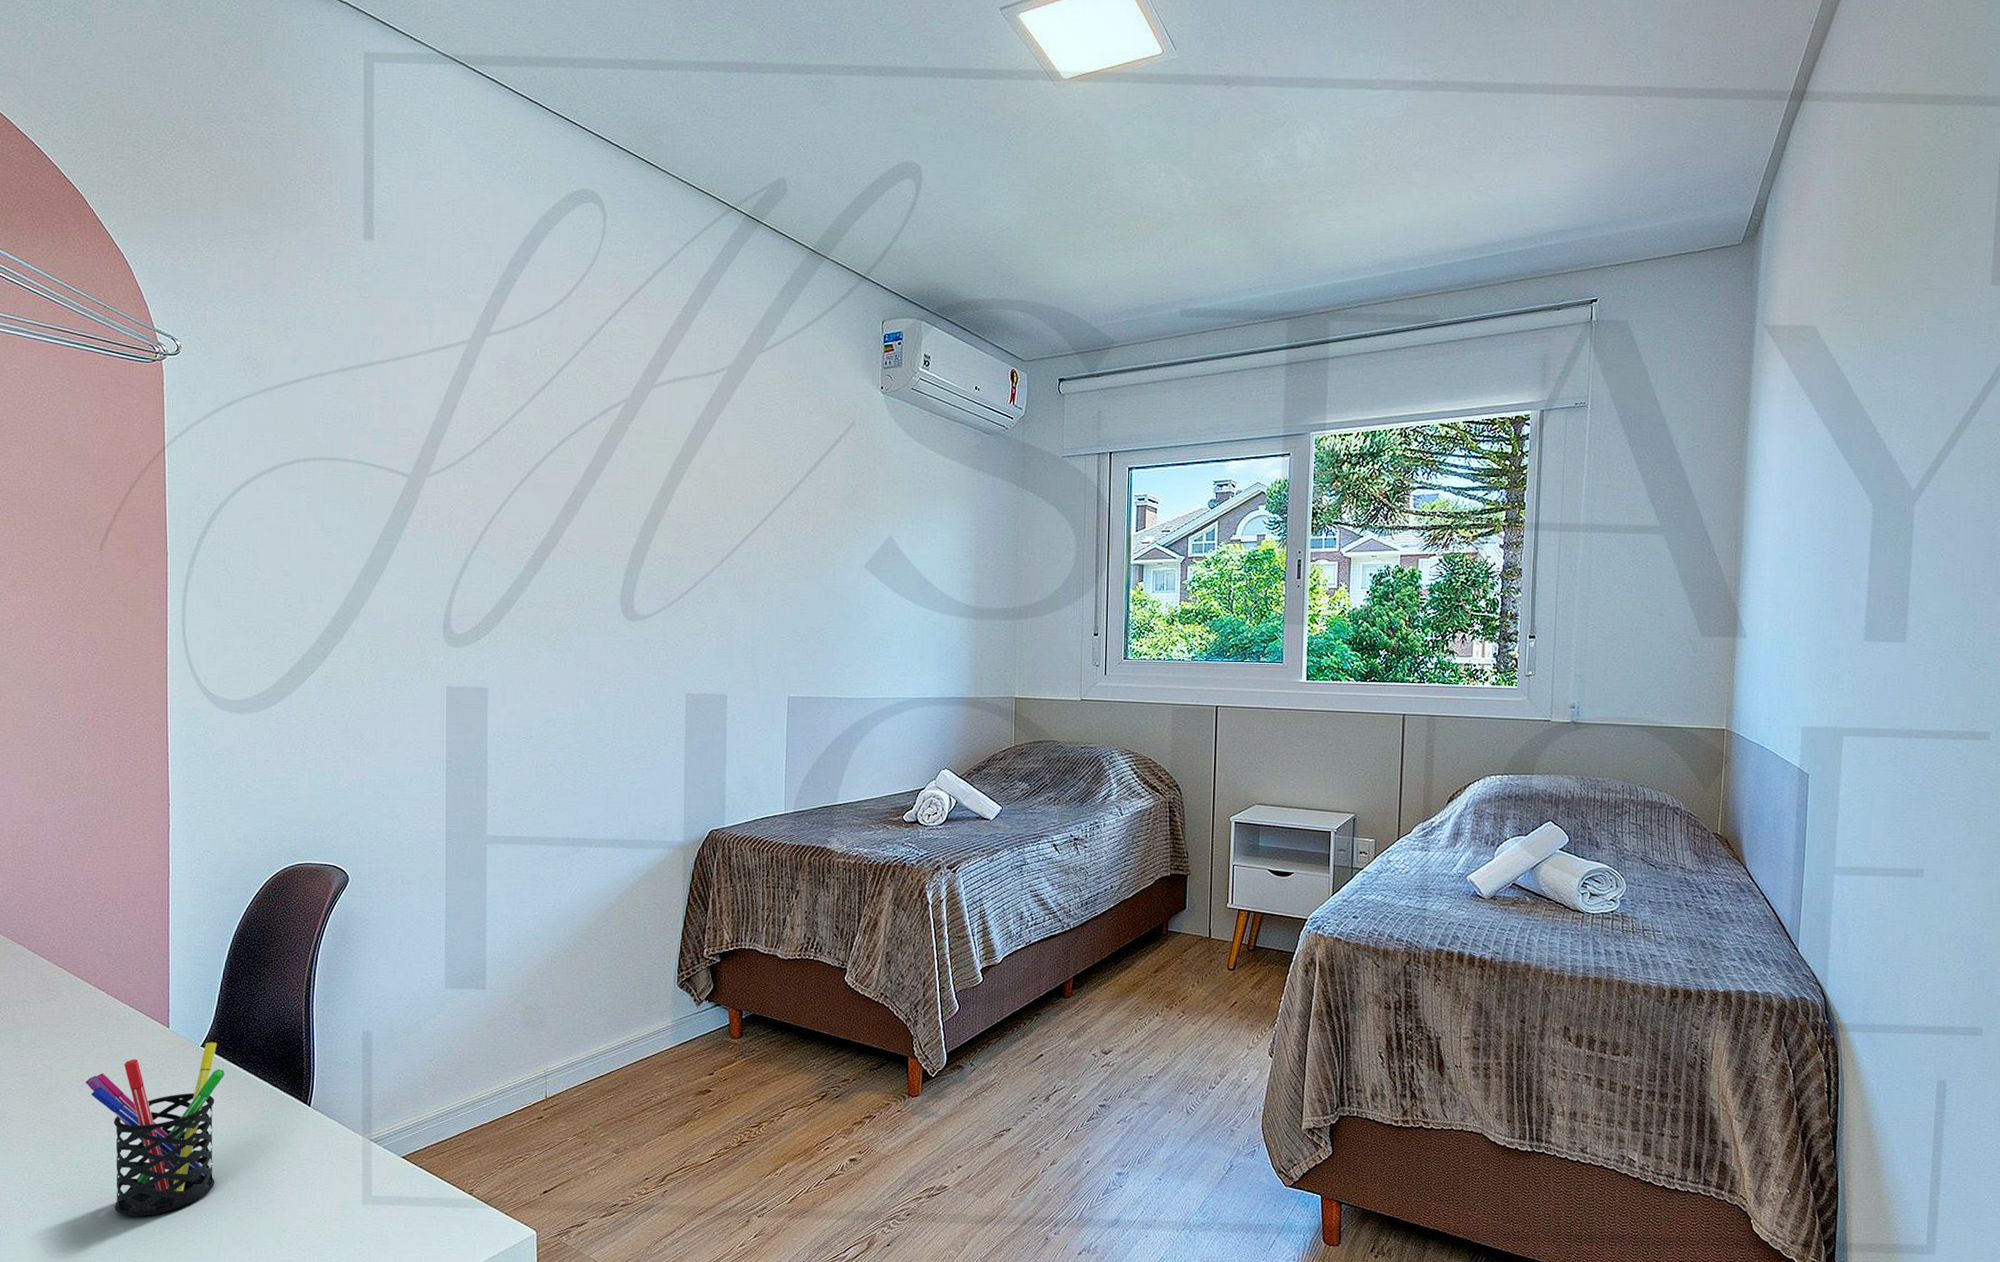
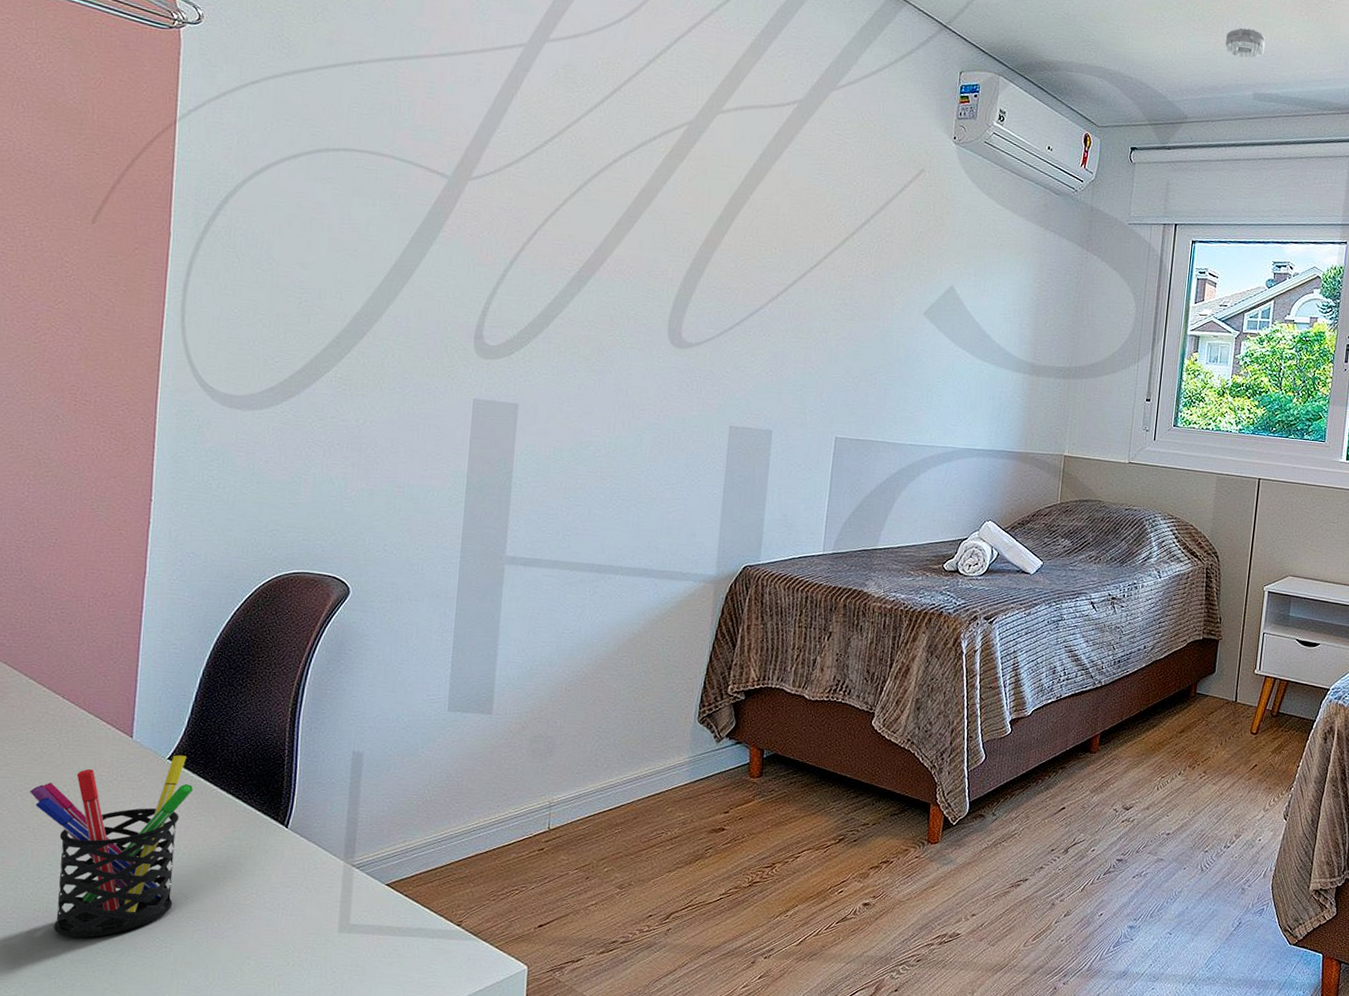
smoke detector: none [1147,244,1188,275] -> present [1225,27,1265,59]

